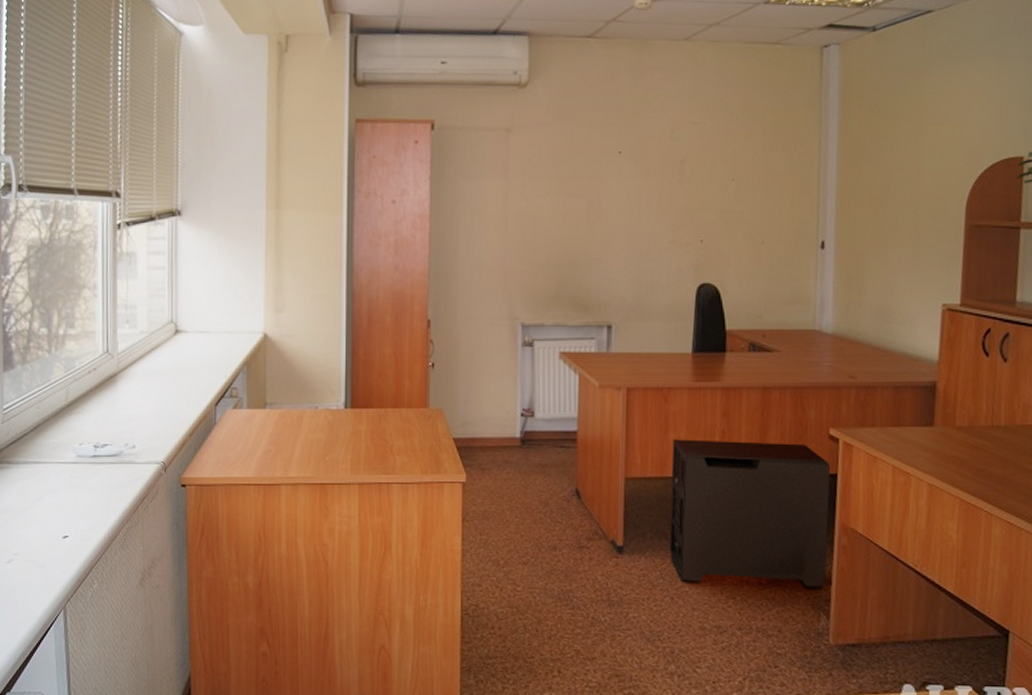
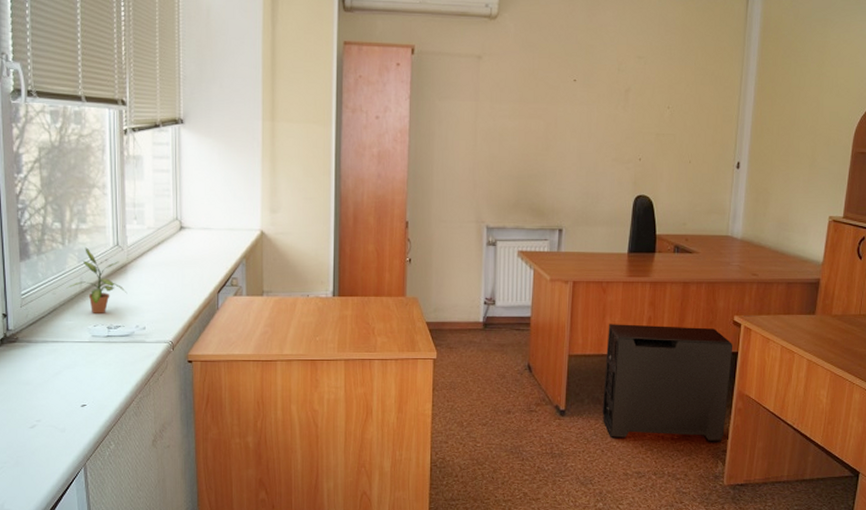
potted plant: none [51,355,117,430] -> present [66,247,127,313]

